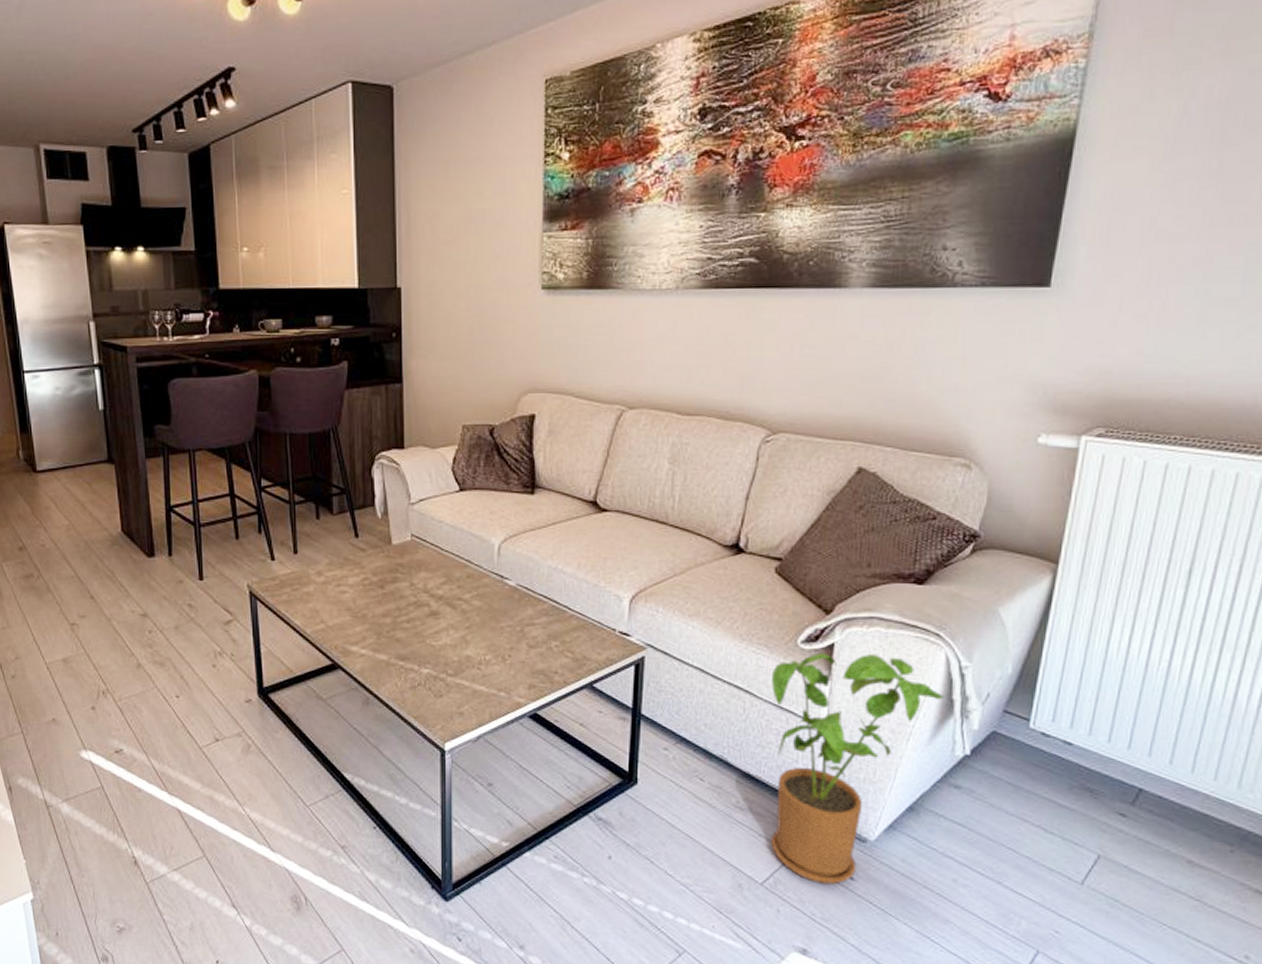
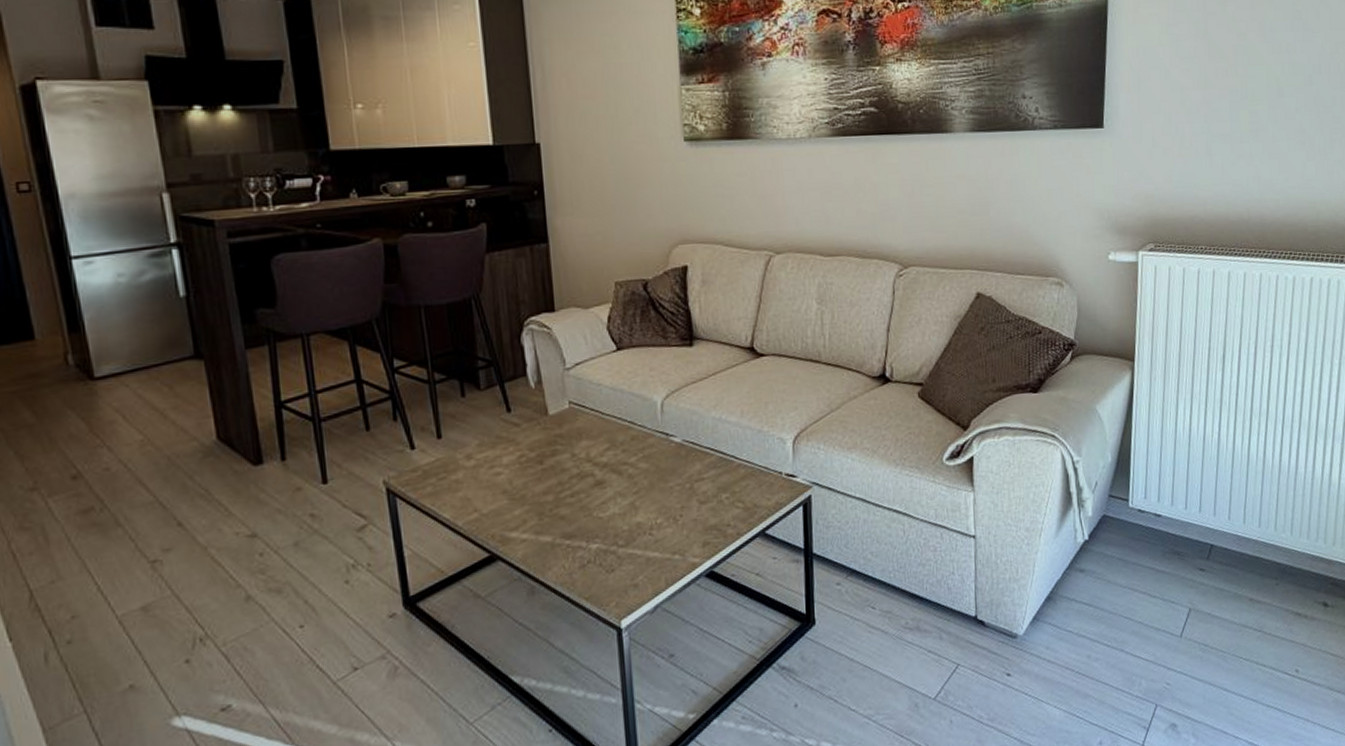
house plant: present [771,653,945,885] -> none [925,461,1064,687]

